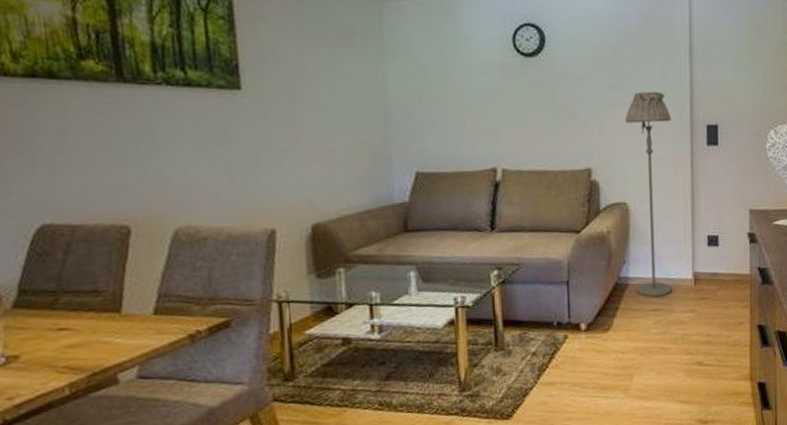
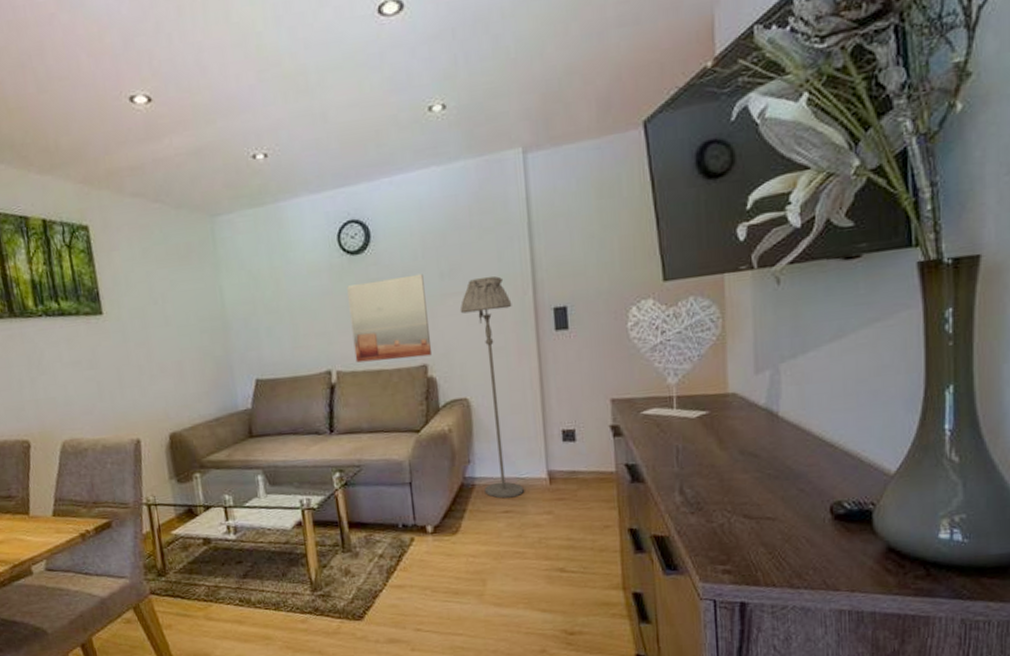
wall art: none [519,82,597,162] -> present [347,273,433,363]

